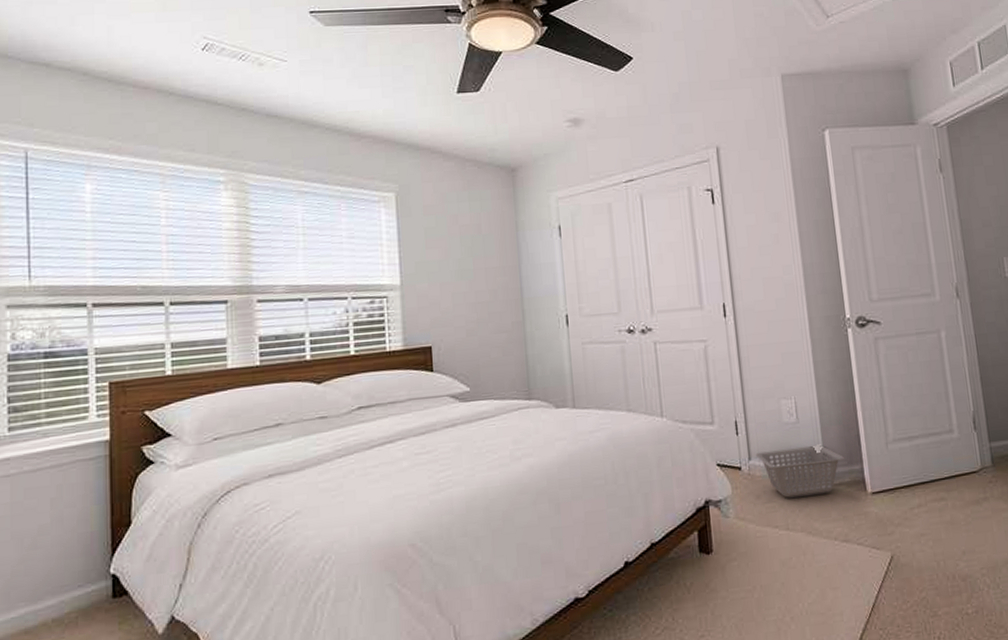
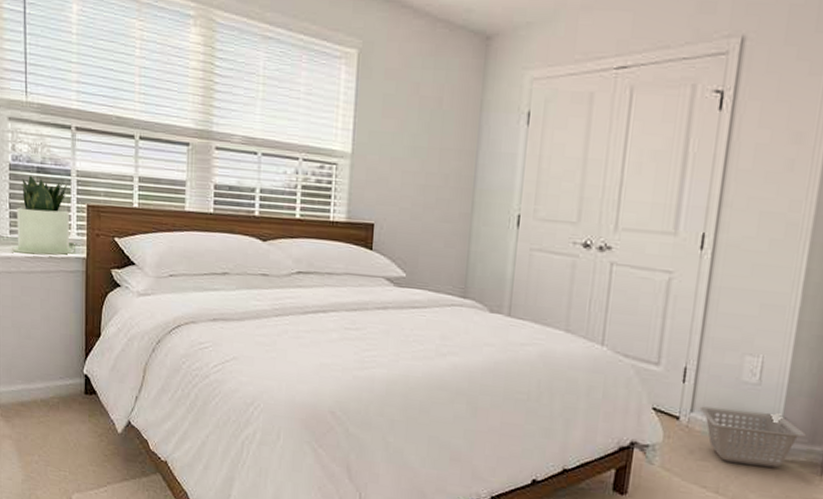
planter: none [12,360,95,452] -> present [12,176,75,256]

